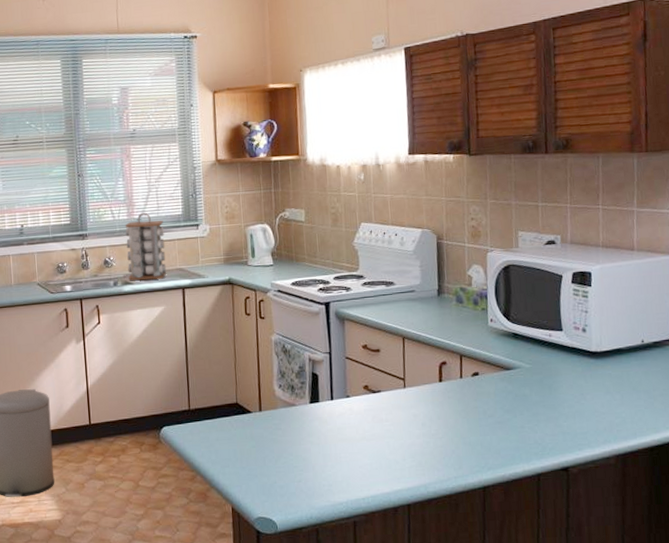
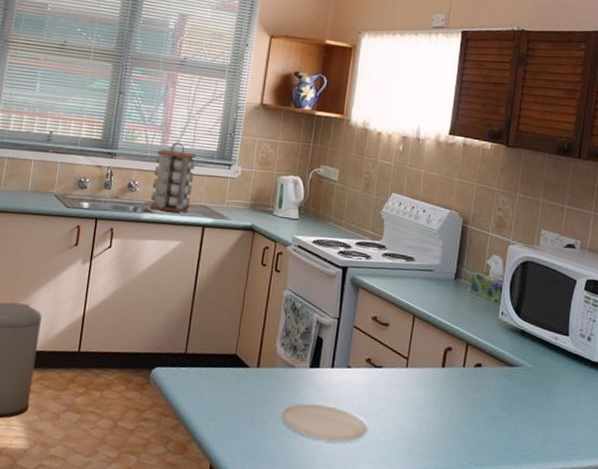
plate: none [290,435,378,469] -> present [281,403,369,442]

